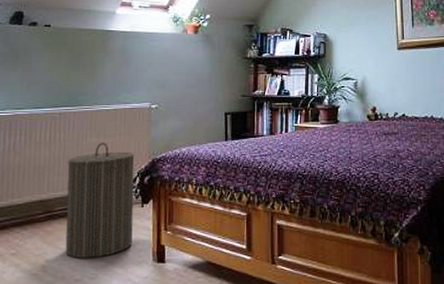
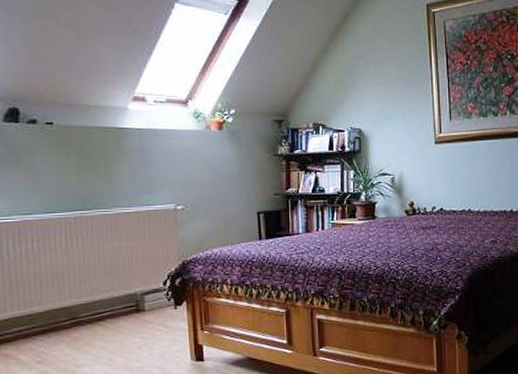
laundry hamper: present [65,142,135,258] -> none [89,246,168,362]

